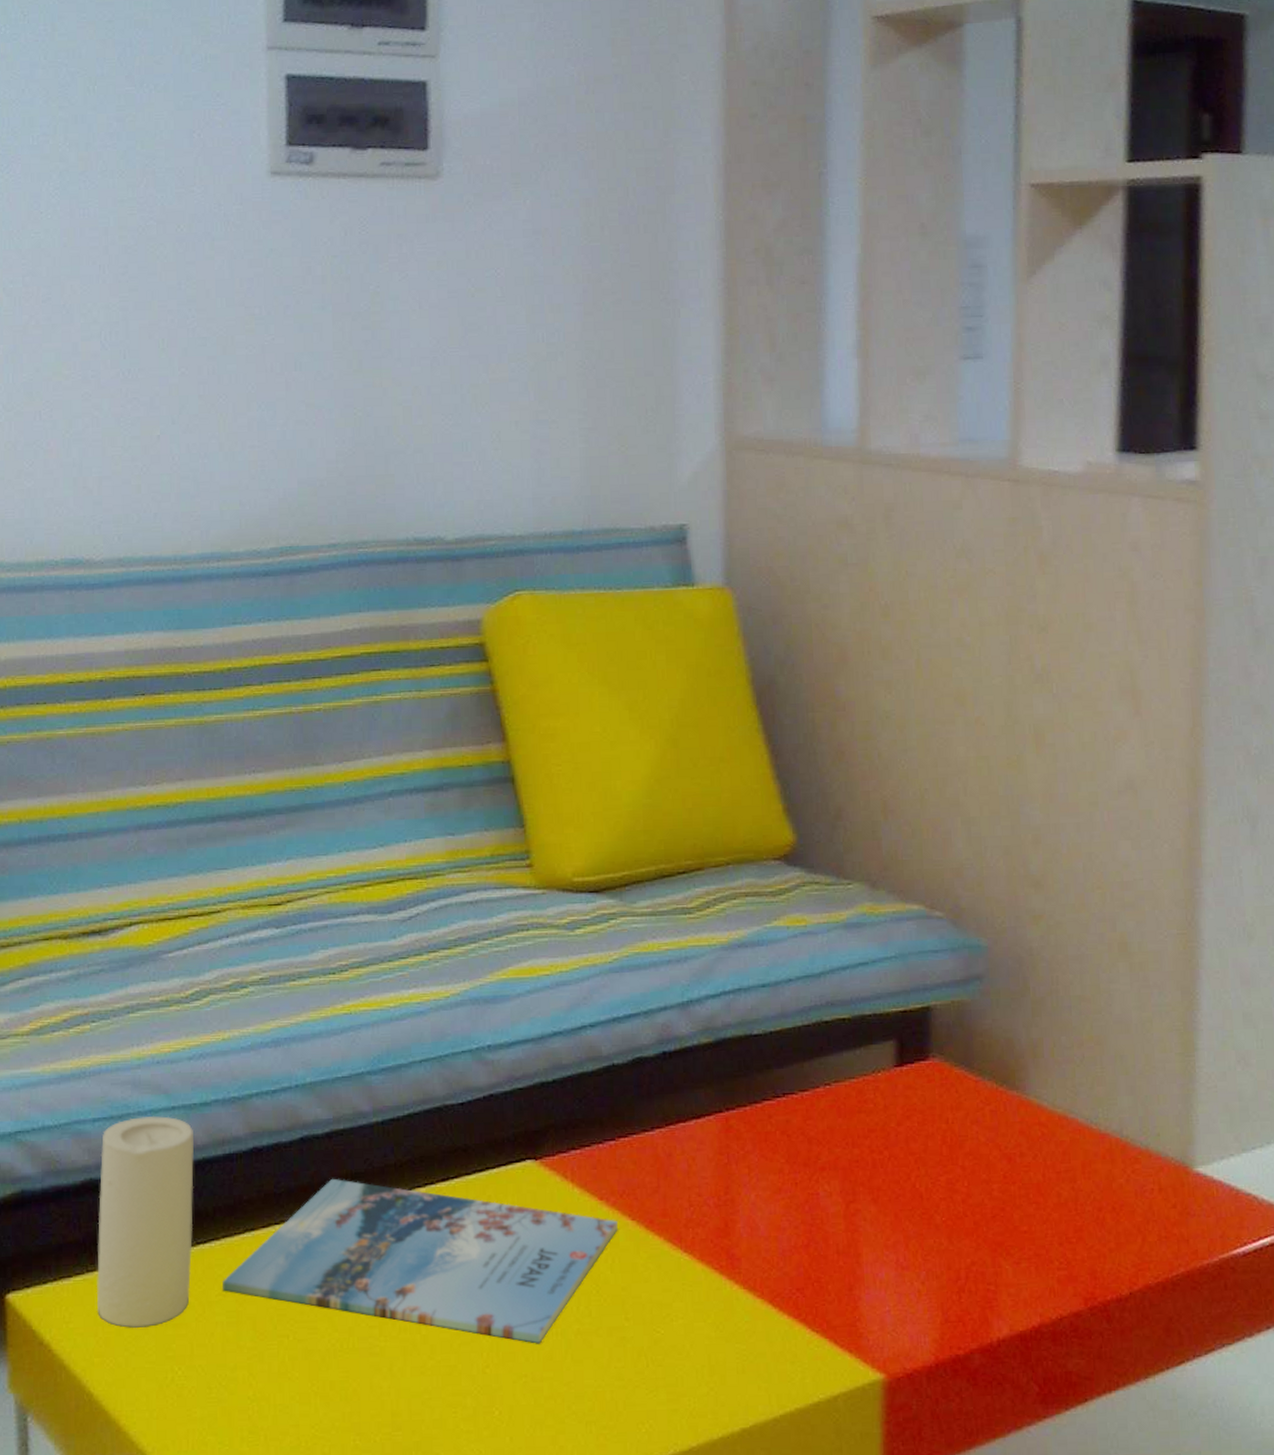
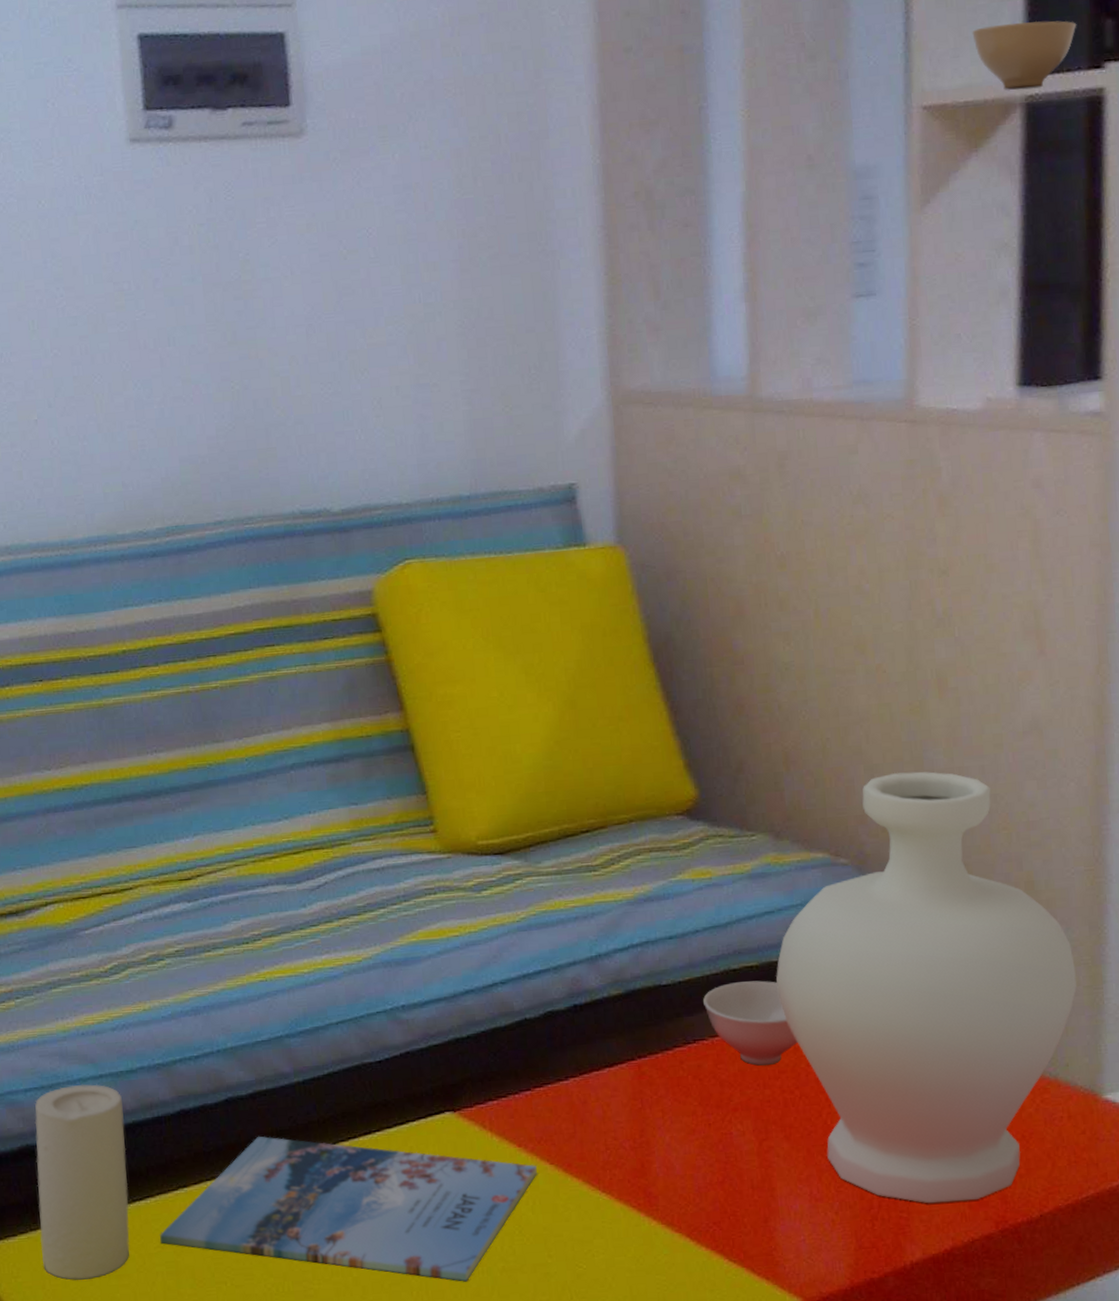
bowl: none [793,1034,888,1124] -> present [702,980,798,1066]
decorative vase: none [867,826,1169,1277] -> present [775,771,1077,1204]
bowl: none [1078,112,1176,175] -> present [972,20,1077,91]

